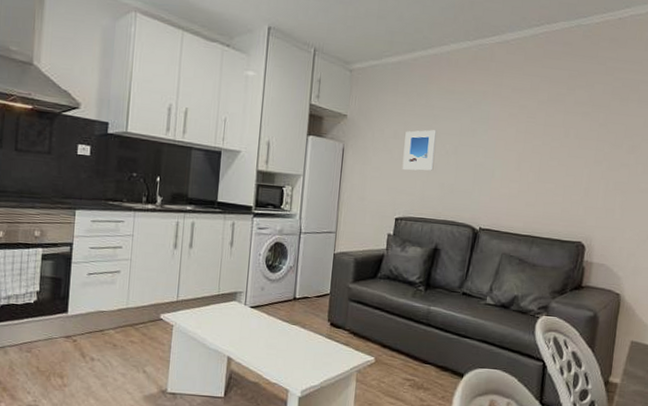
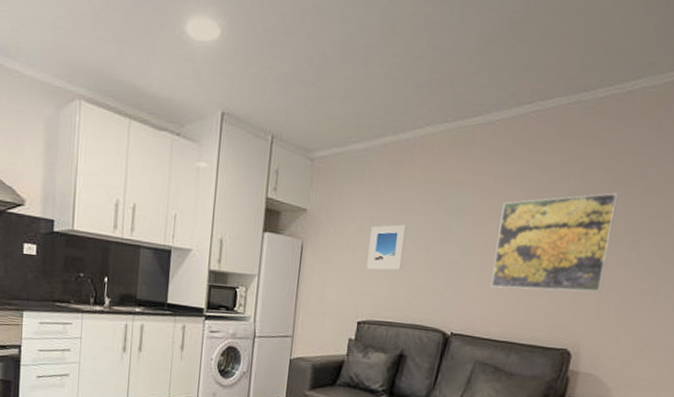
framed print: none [513,104,616,191] -> present [491,192,618,292]

